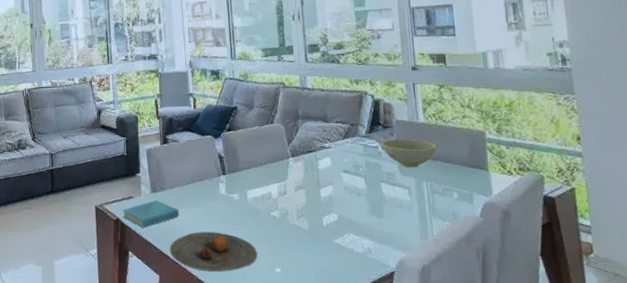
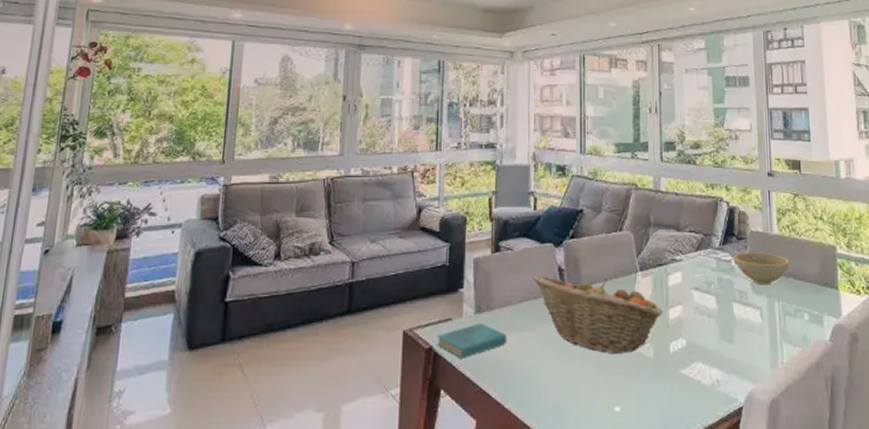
plate: present [170,232,258,272] -> none [492,362,595,413]
fruit basket: none [197,161,315,226] -> present [533,274,663,355]

